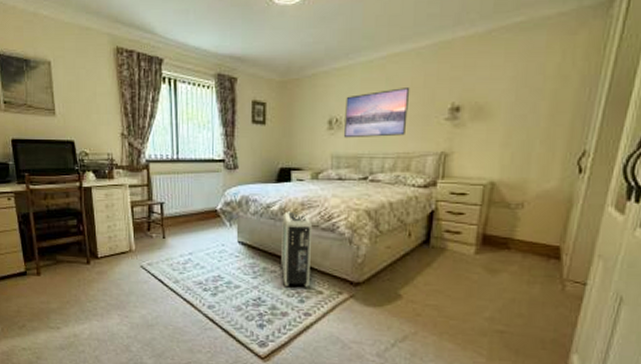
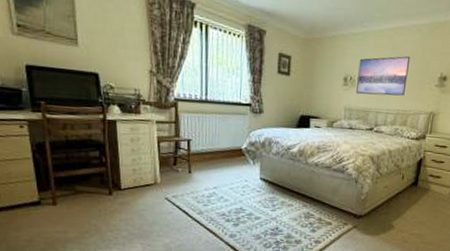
air purifier: present [281,208,313,287] -> none [297,151,326,219]

